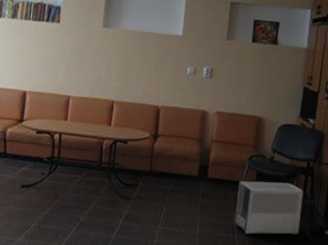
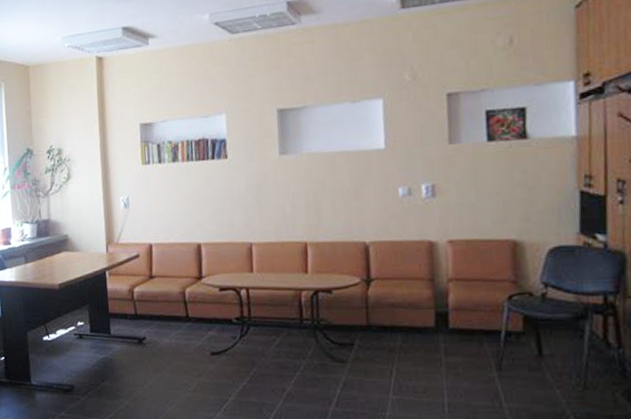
air purifier: present [235,181,303,236] -> none [497,328,606,403]

